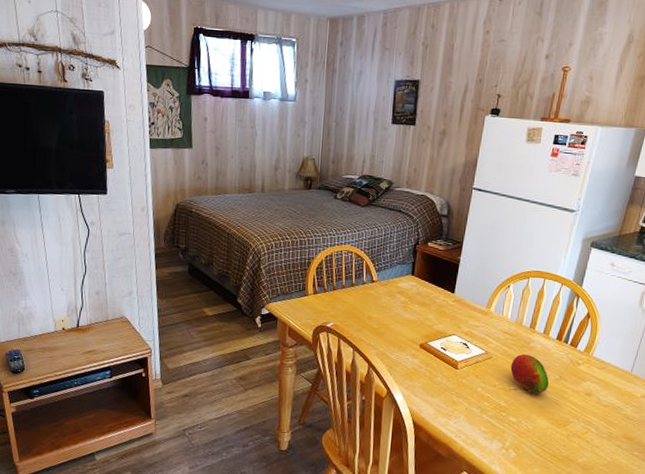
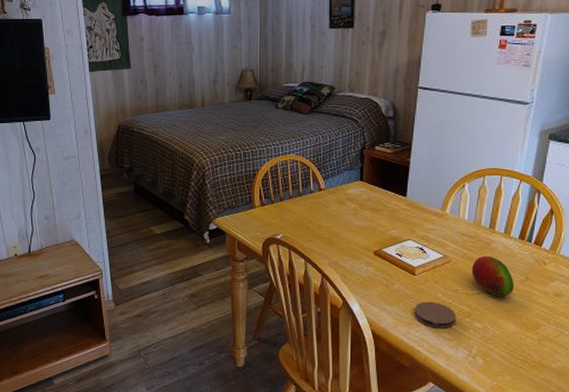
coaster: none [454,394,494,421] -> present [414,301,457,329]

